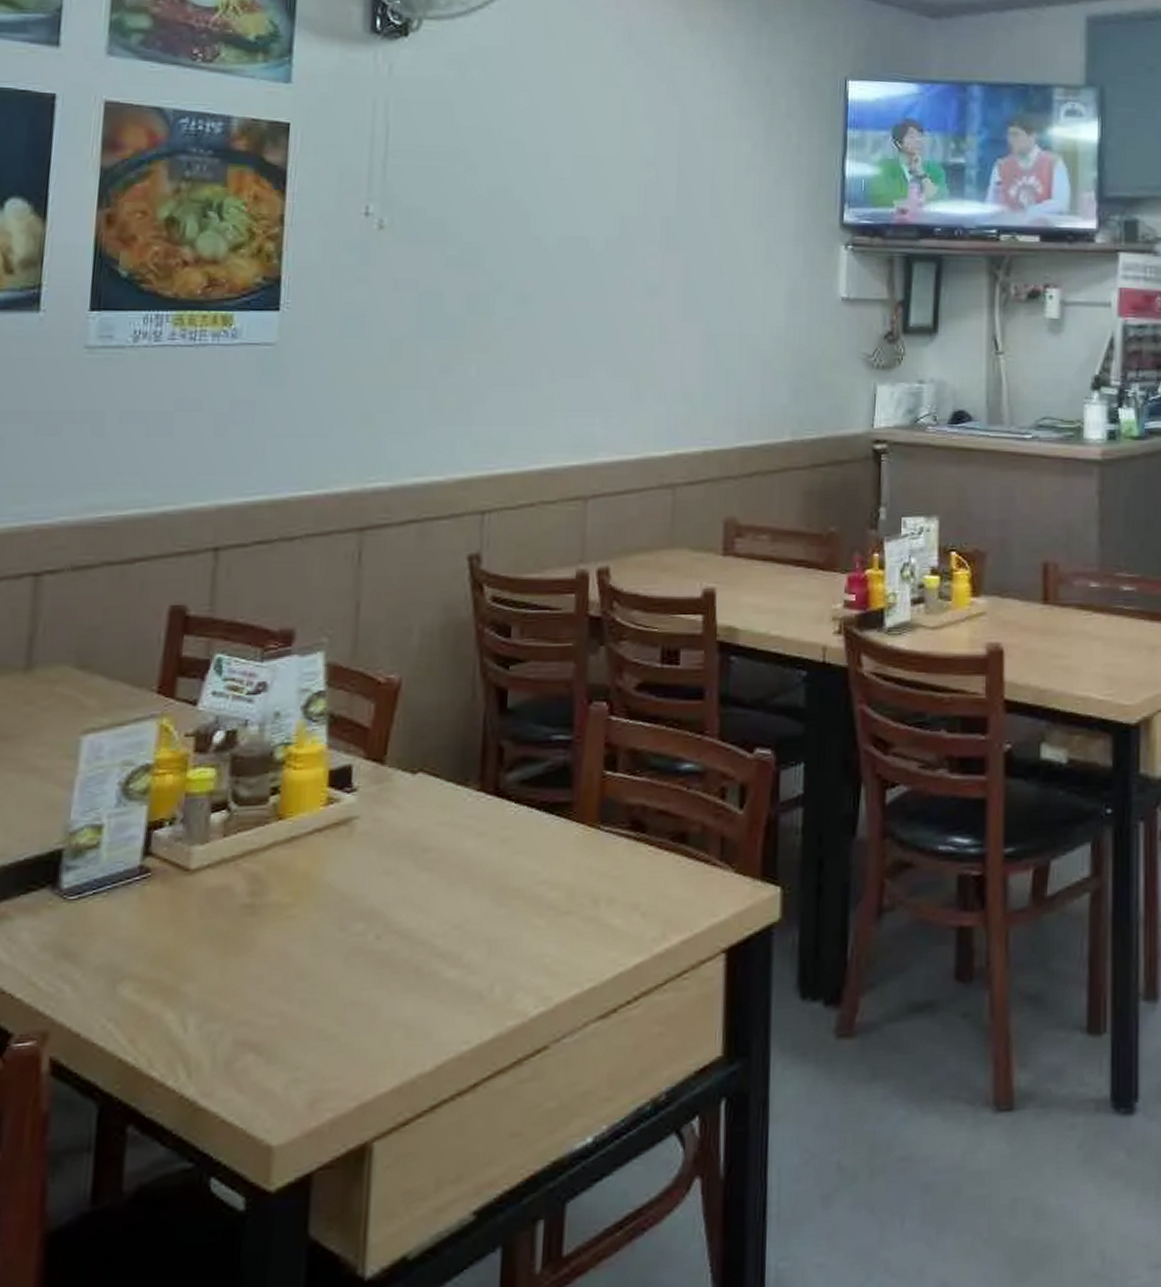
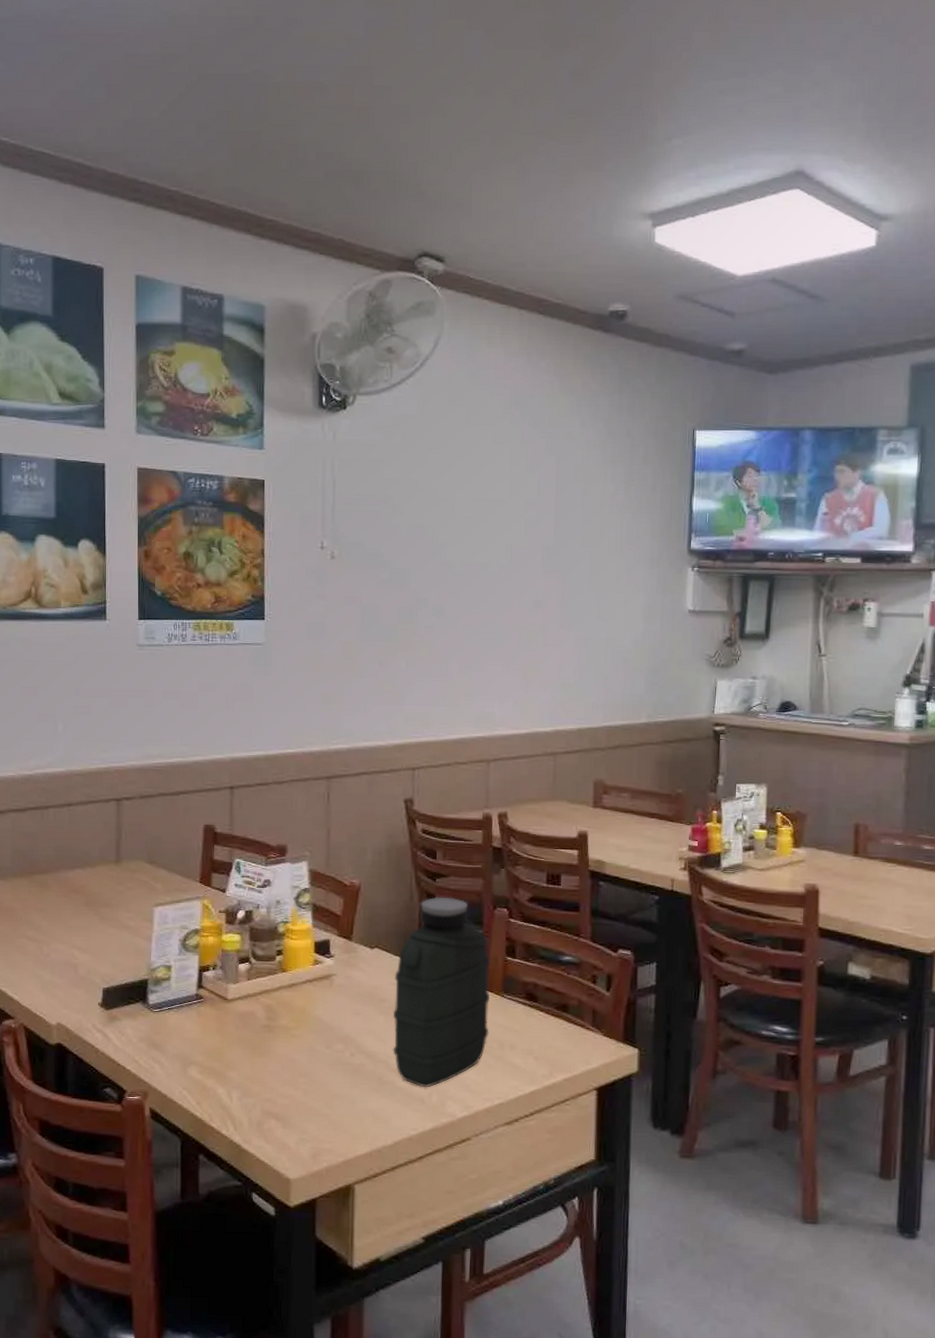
water jug: none [439,690,581,976] -> present [393,897,490,1088]

